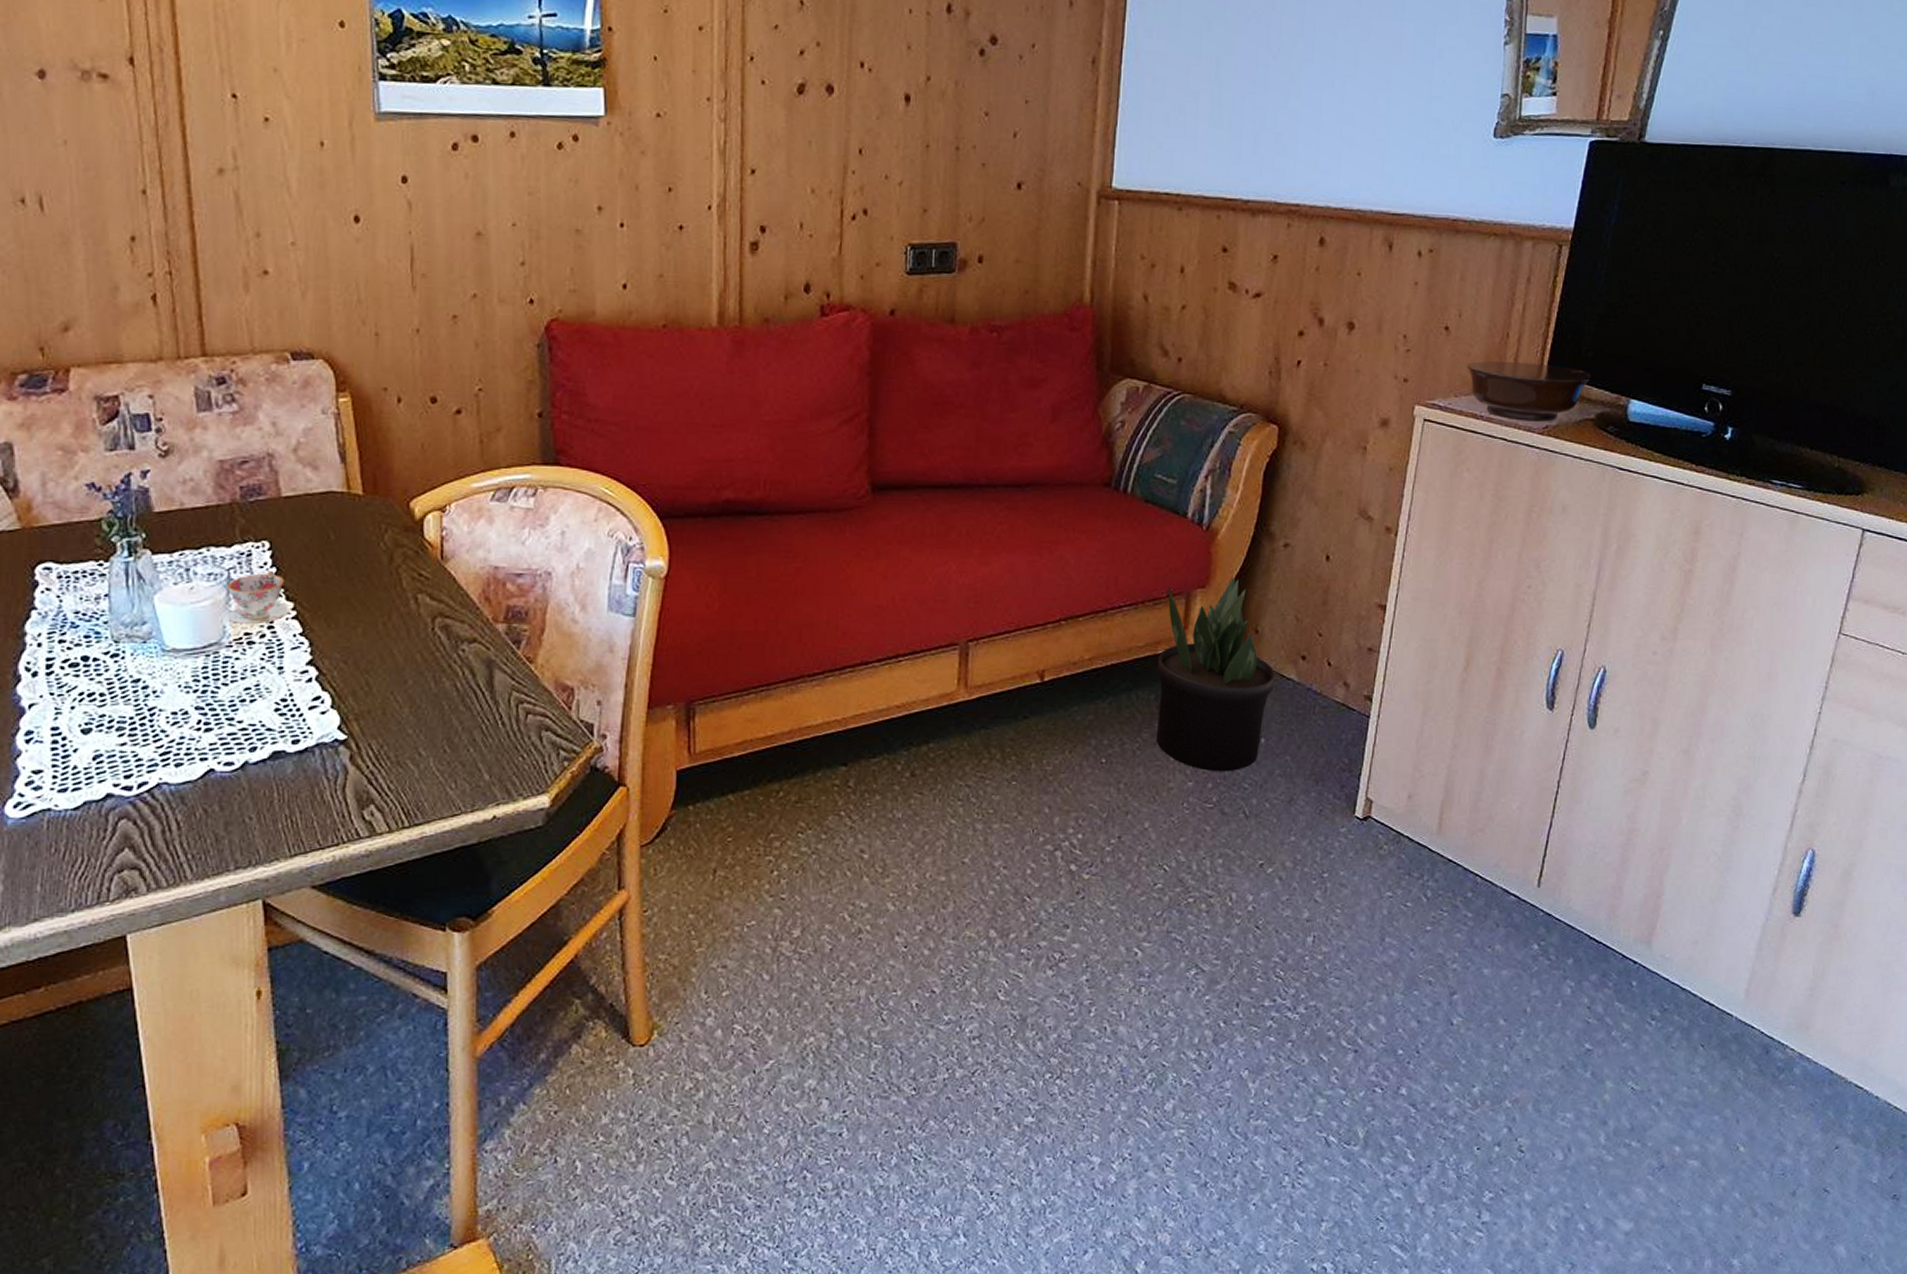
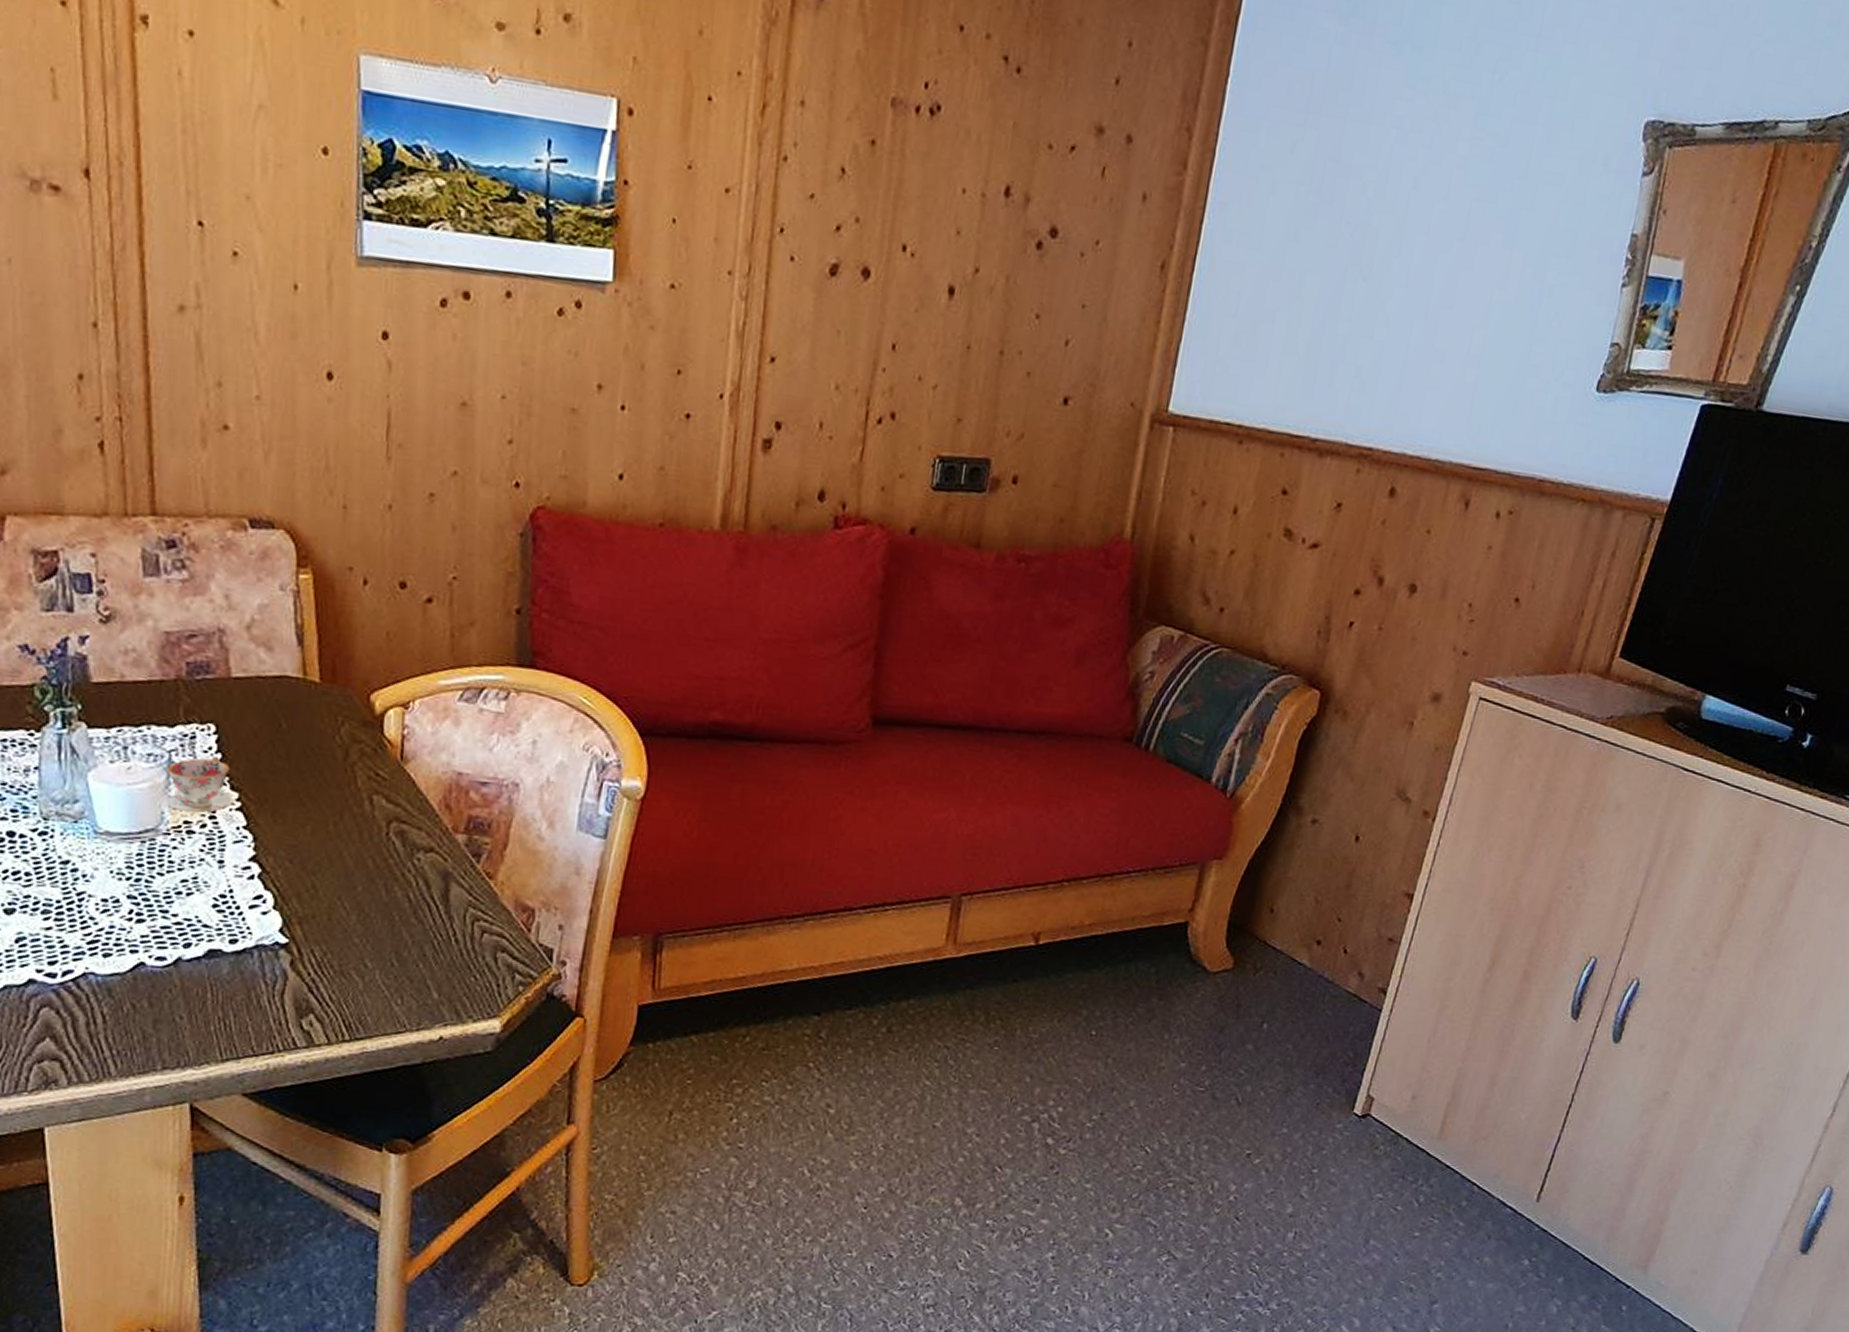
planter: present [1155,577,1275,772] -> none [1151,850,1287,1056]
bowl: present [1467,361,1592,422] -> none [1533,639,1668,712]

